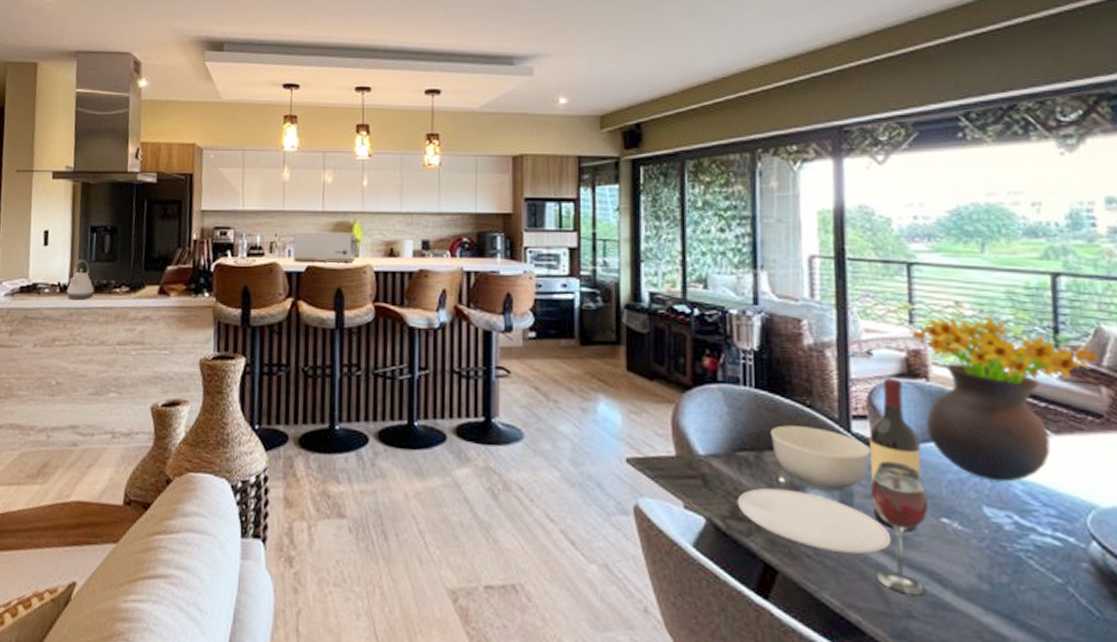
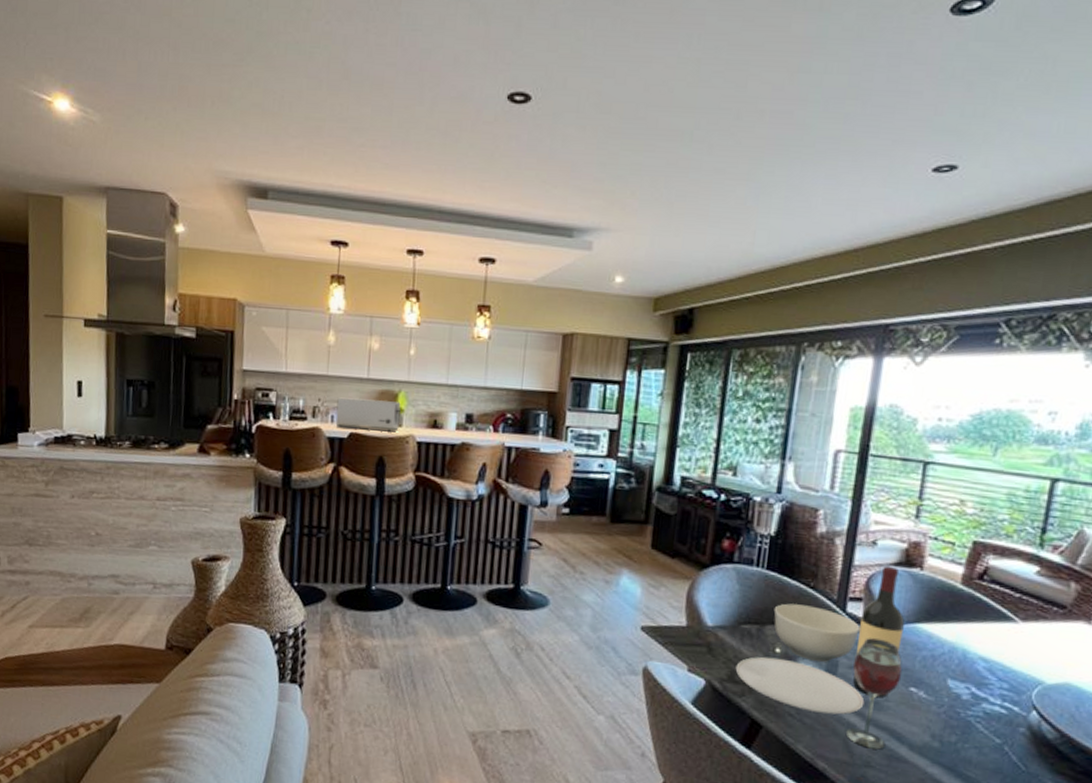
kettle: present [66,260,94,300] -> none [103,413,132,454]
flower arrangement: present [911,314,1097,482] -> none [913,513,1074,659]

